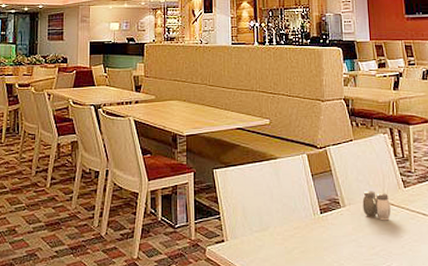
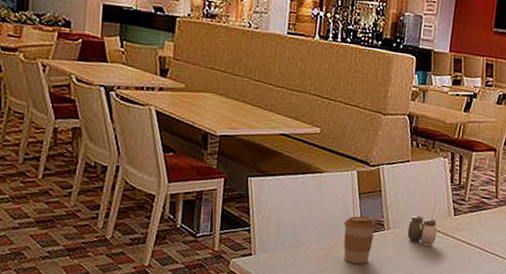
coffee cup: none [302,196,332,242] -> present [343,216,377,264]

